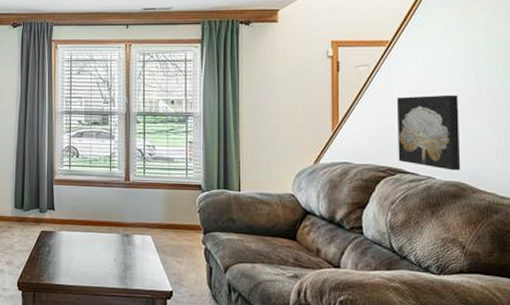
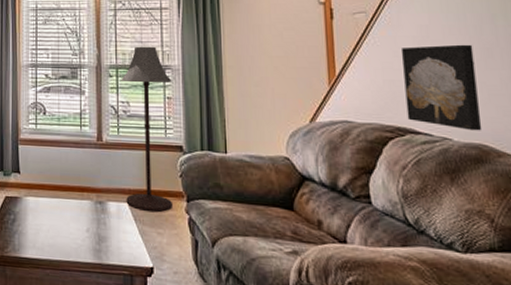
floor lamp: none [148,95,194,244] -> present [121,46,172,213]

